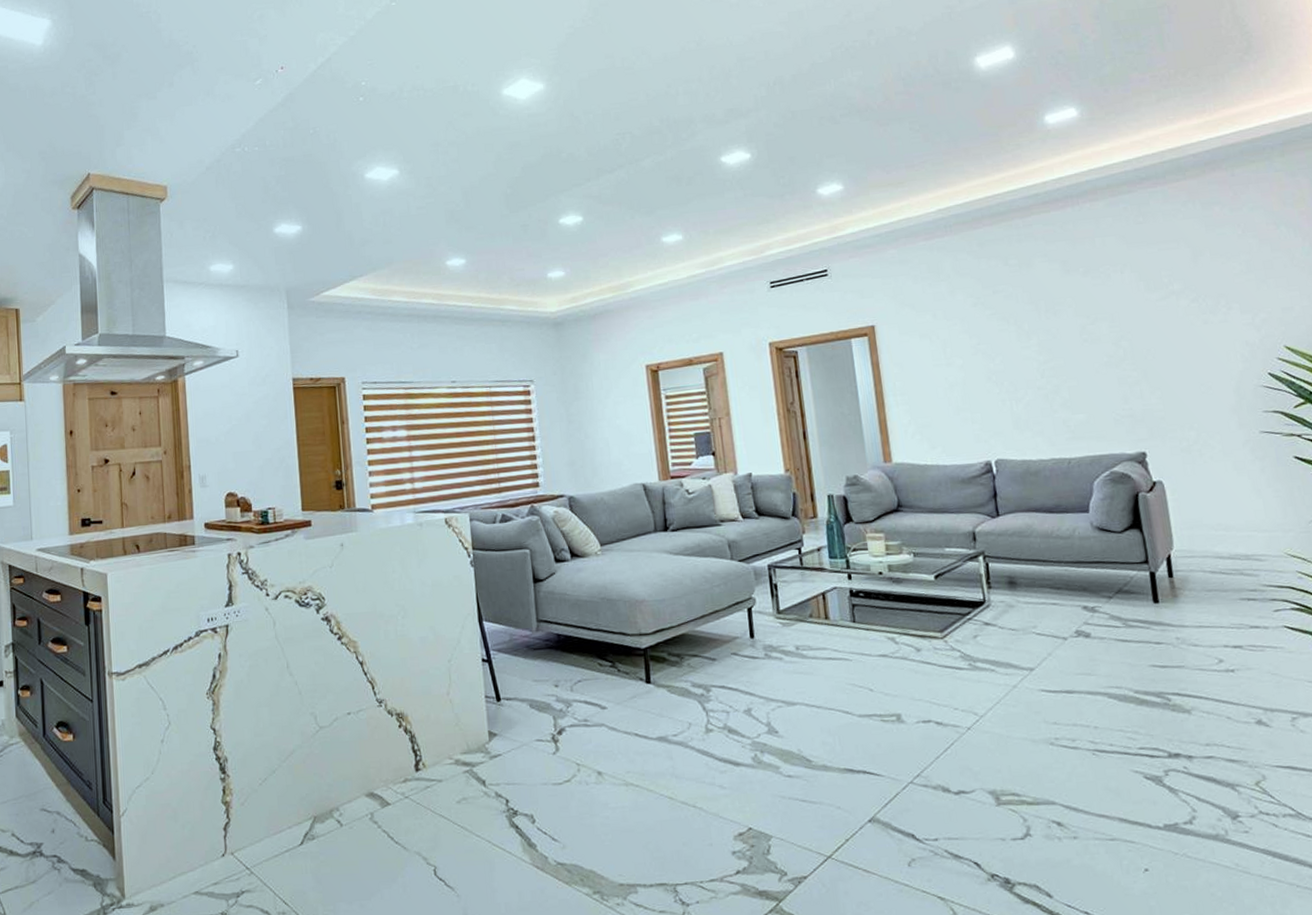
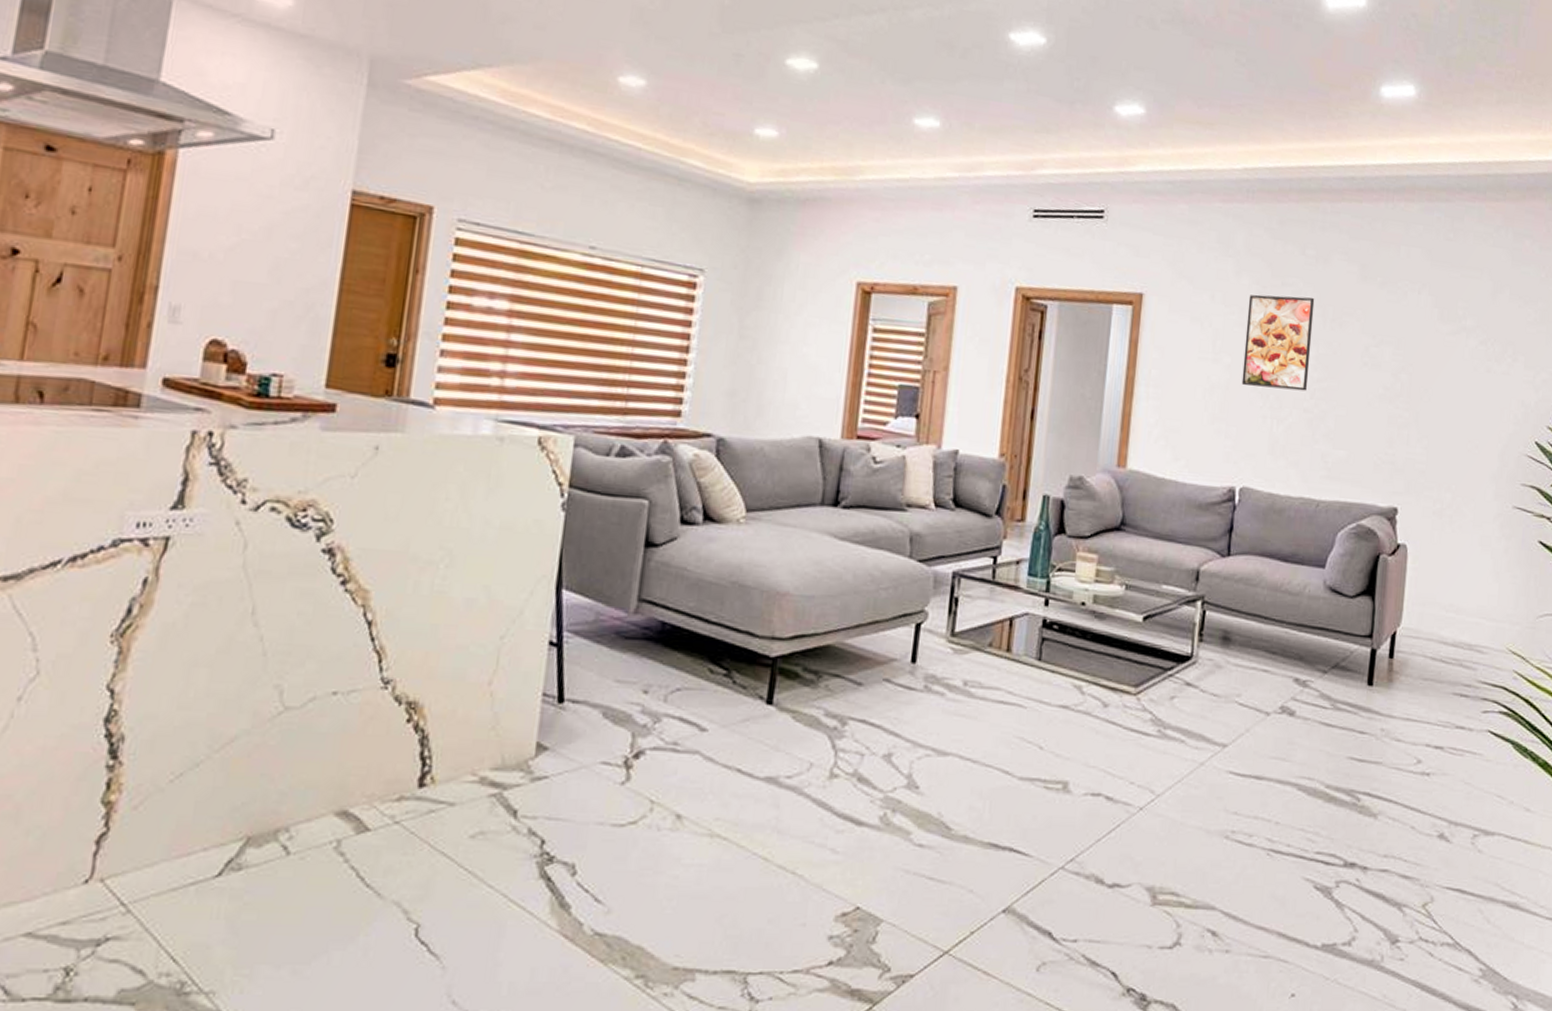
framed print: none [966,297,1037,379] -> present [1241,294,1315,391]

